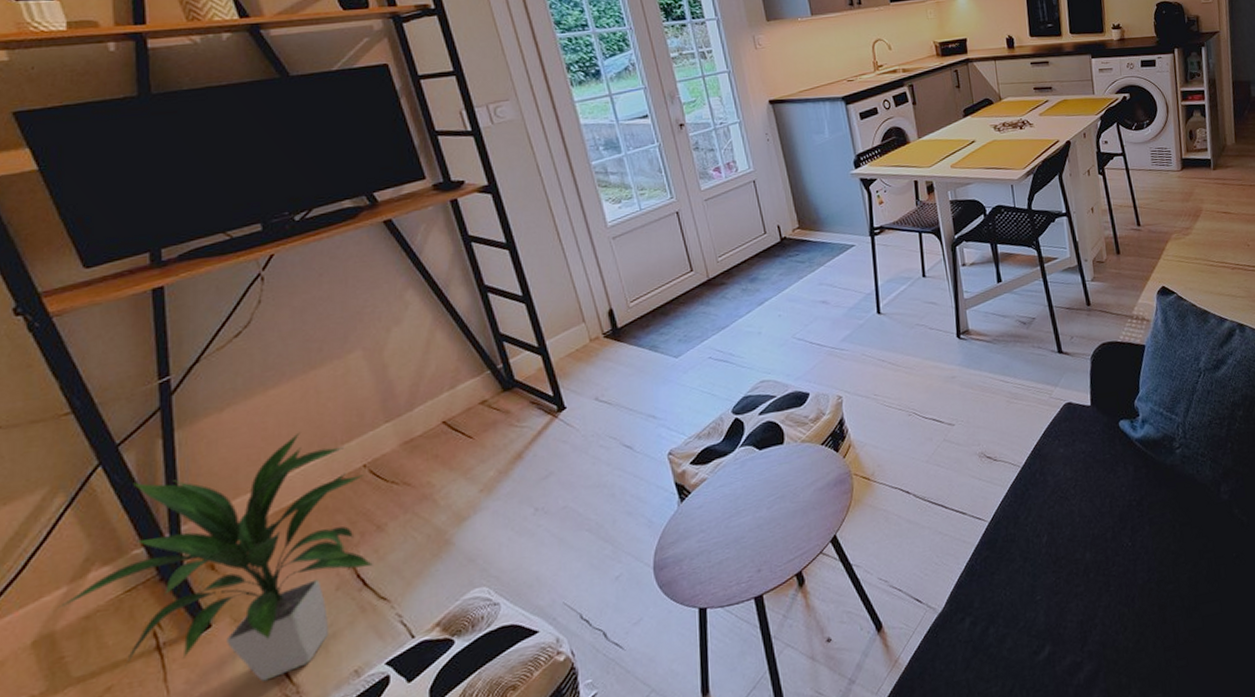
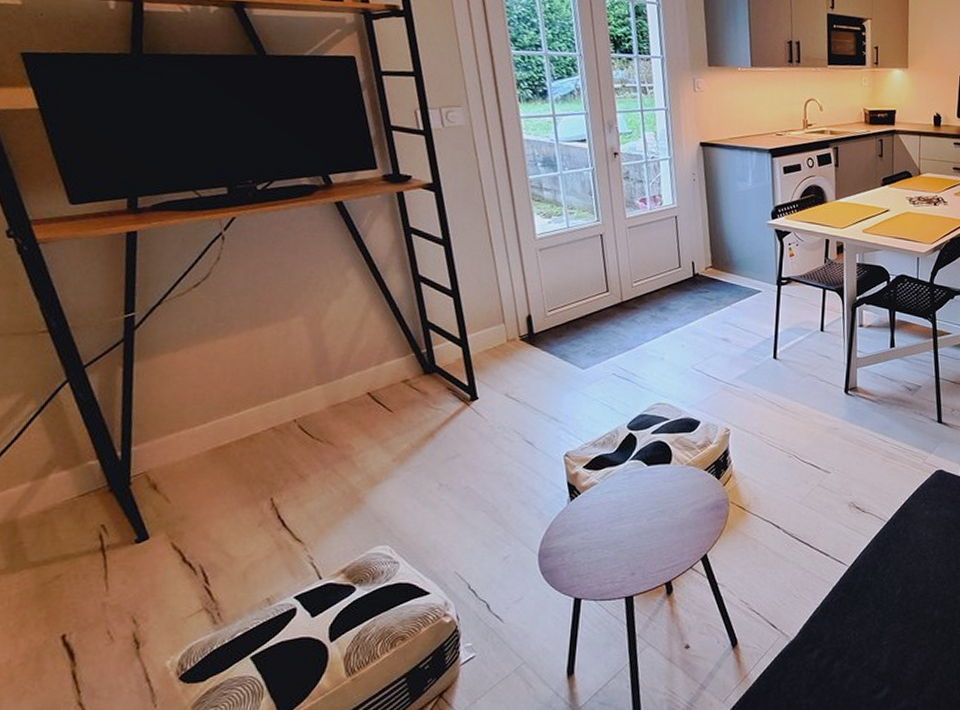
indoor plant: present [58,432,373,681] -> none [22,381,294,594]

